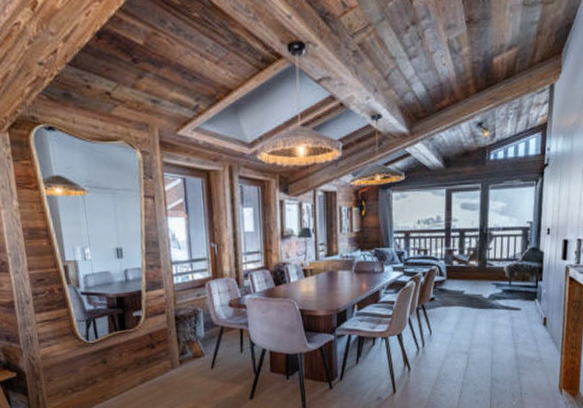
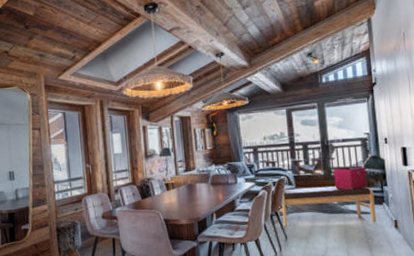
bench: none [425,279,528,321] -> present [278,186,376,227]
storage bin: none [488,258,523,284] -> present [333,166,368,190]

